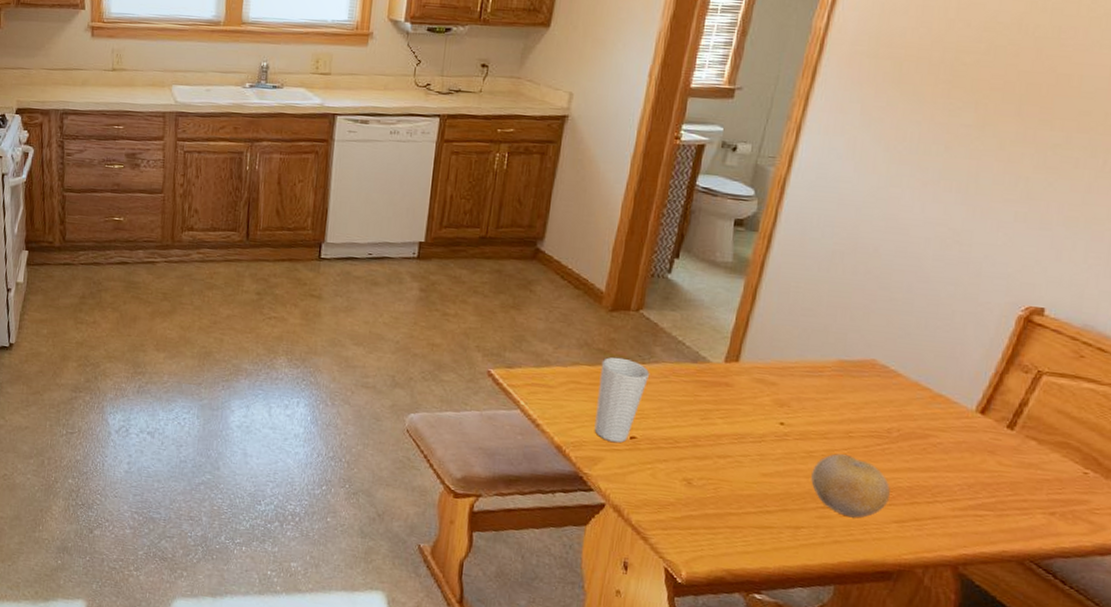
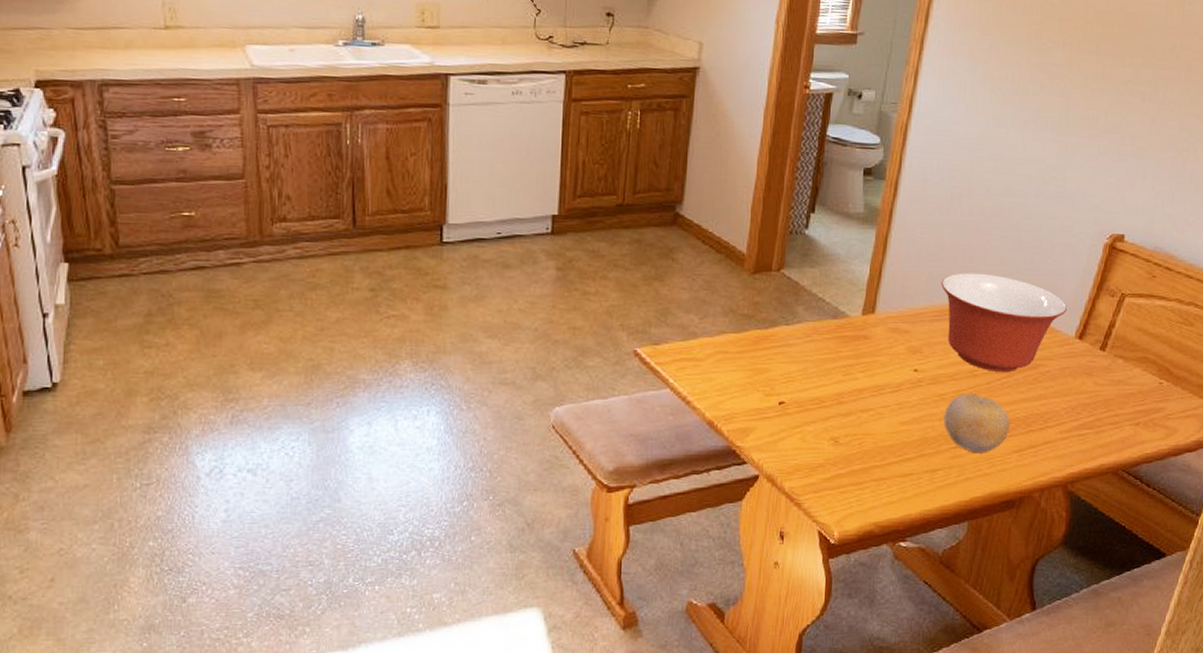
cup: present [594,356,650,443] -> none [744,321,794,411]
mixing bowl: none [816,331,968,439] -> present [941,272,1068,373]

